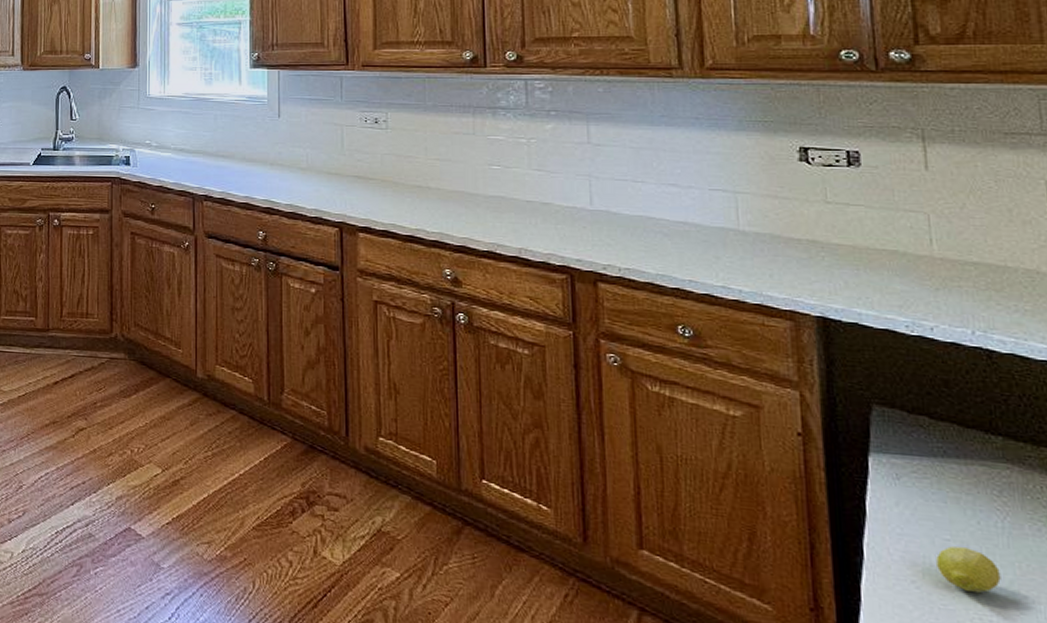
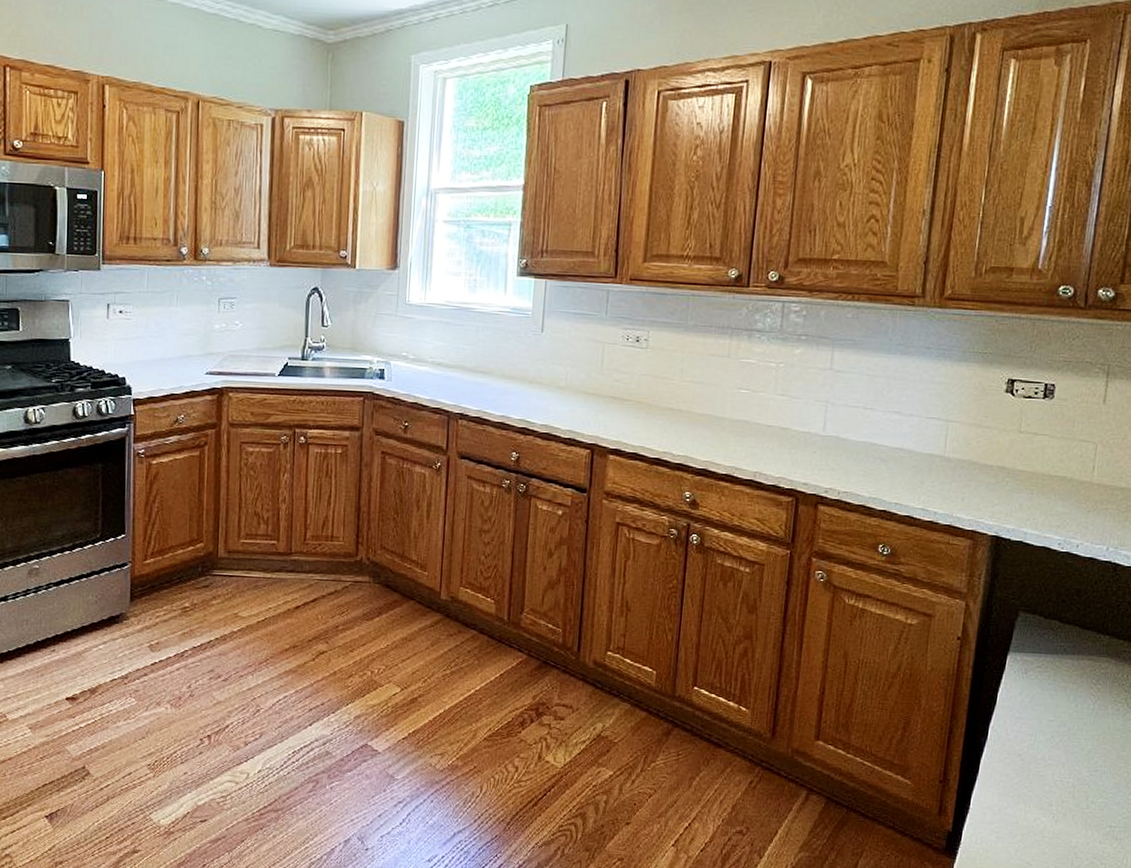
fruit: present [936,546,1001,593] -> none [1039,726,1084,761]

